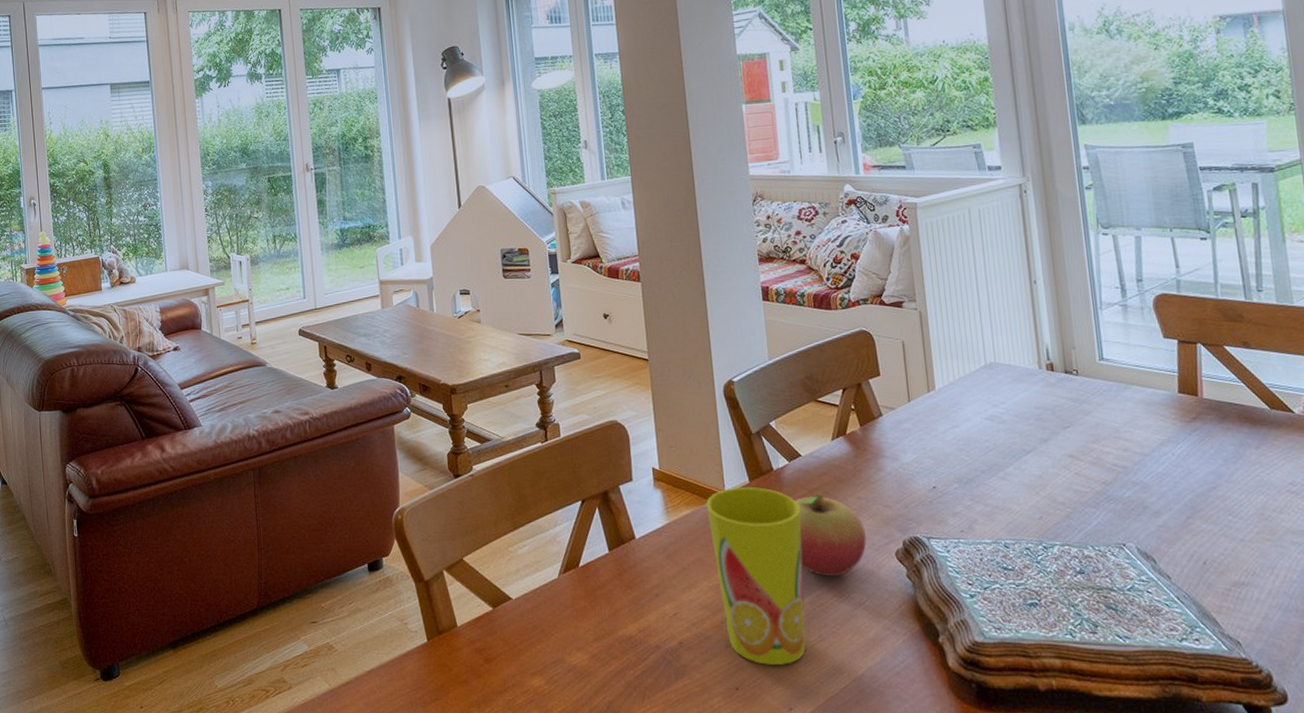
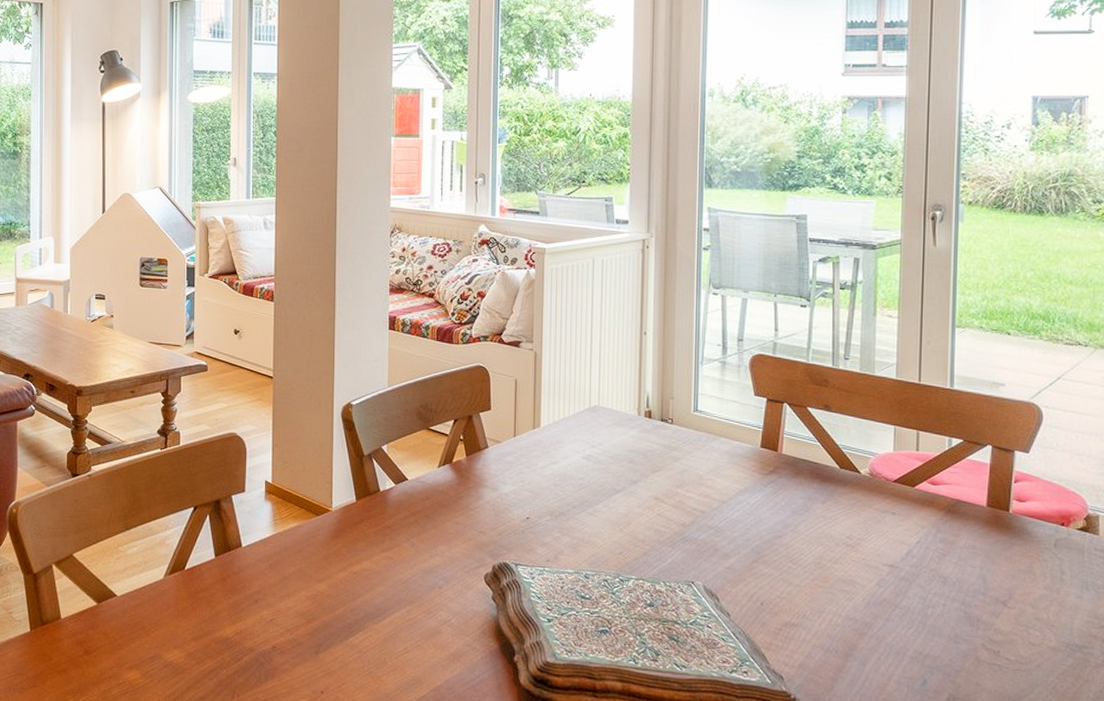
cup: present [706,487,806,665] -> none [313,505,401,673]
fruit: present [795,493,867,577] -> none [396,516,460,595]

